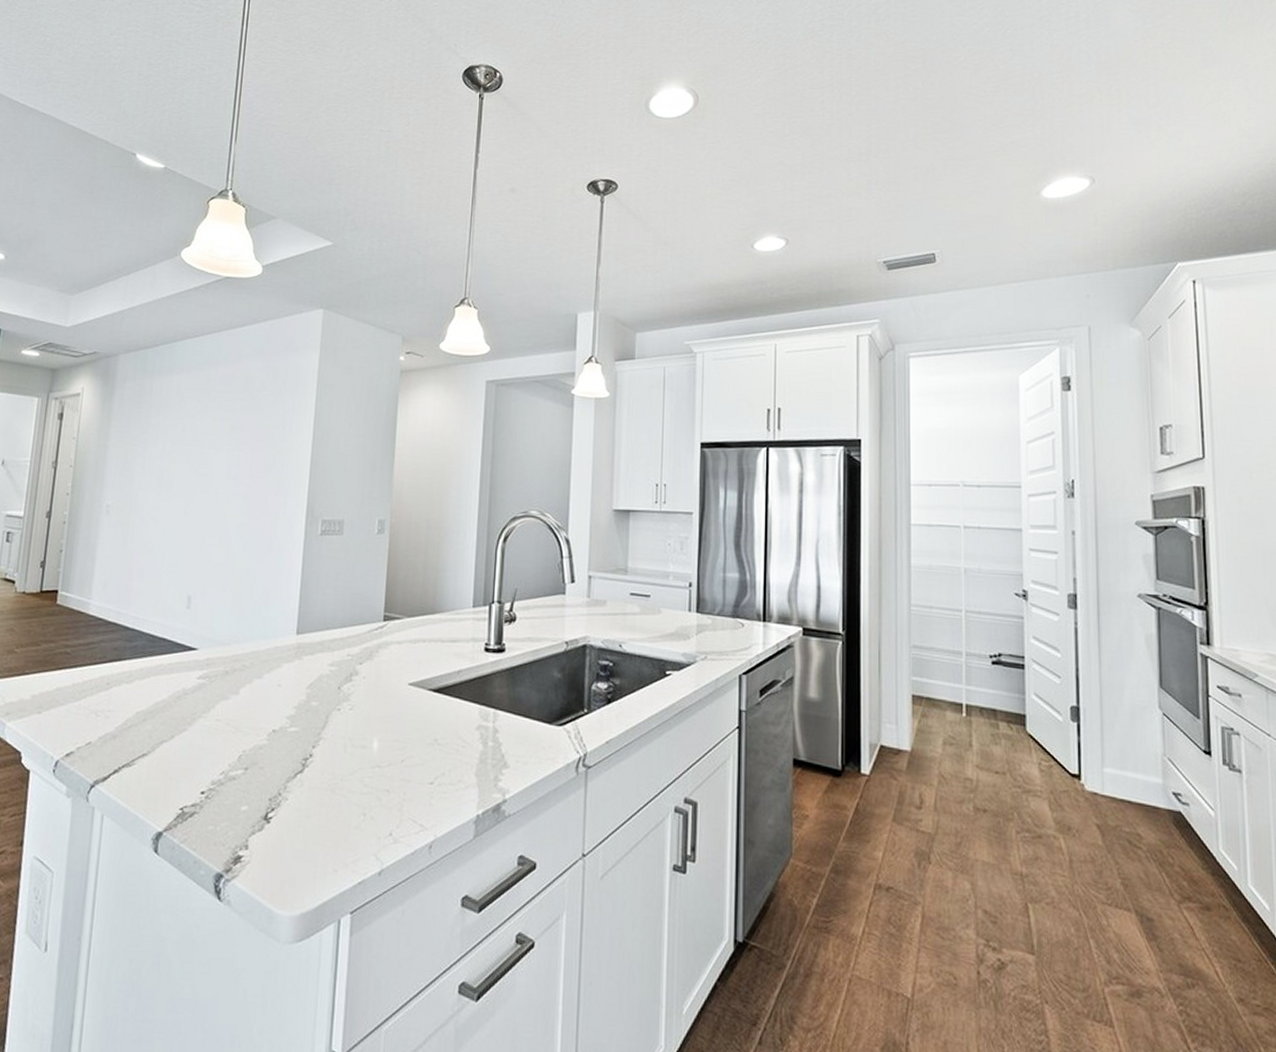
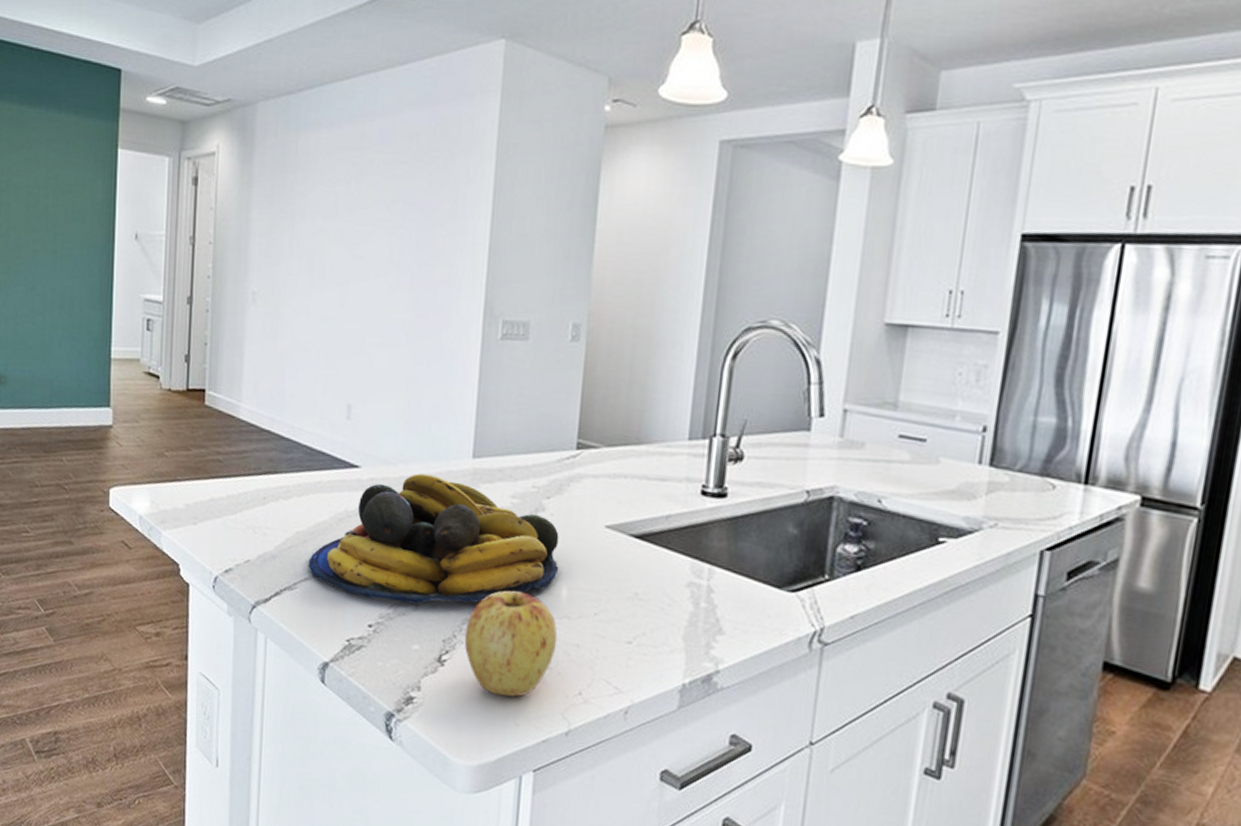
fruit bowl: none [146,650,371,768] -> present [308,473,559,604]
apple: none [288,747,371,845] -> present [464,590,558,697]

